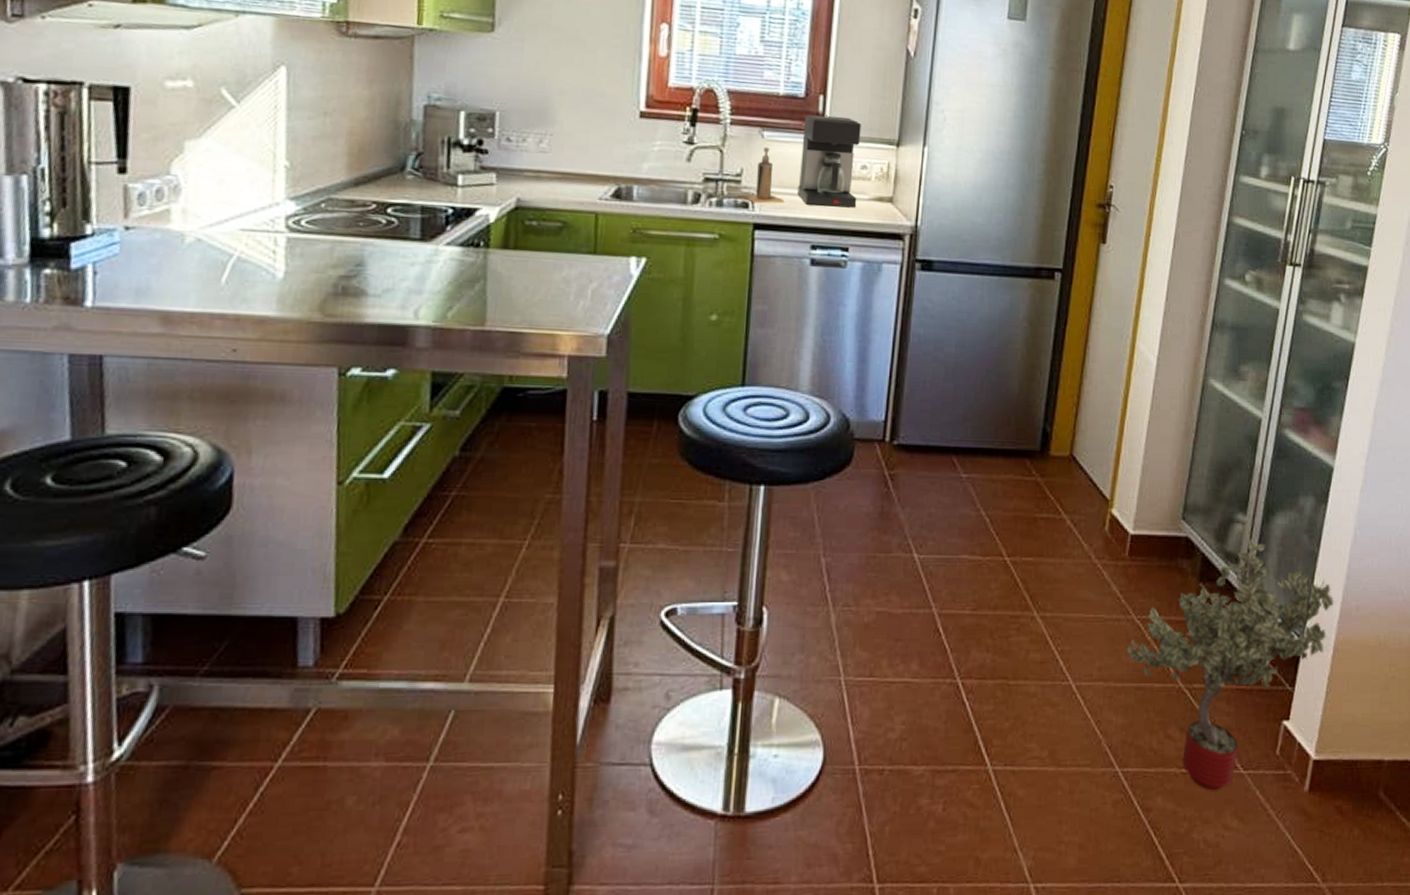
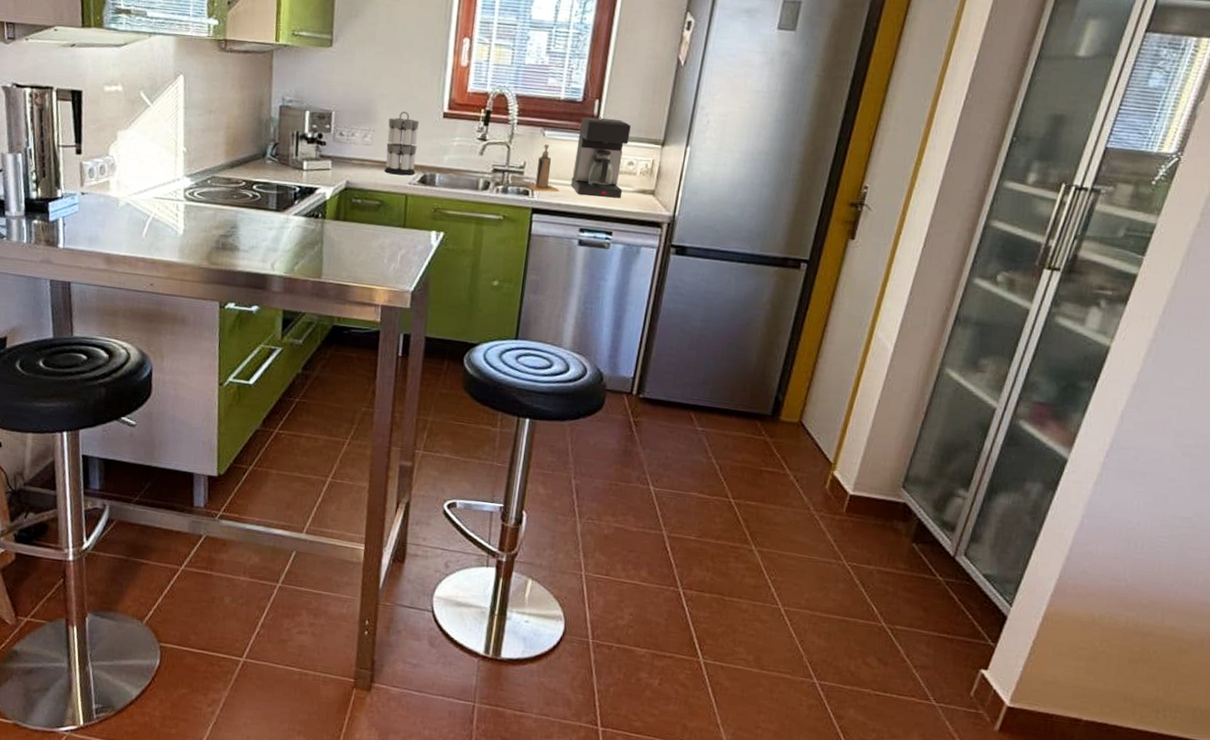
spice rack: none [567,110,609,189] -> present [384,111,419,176]
potted tree: present [1127,537,1334,790] -> none [835,511,1049,714]

